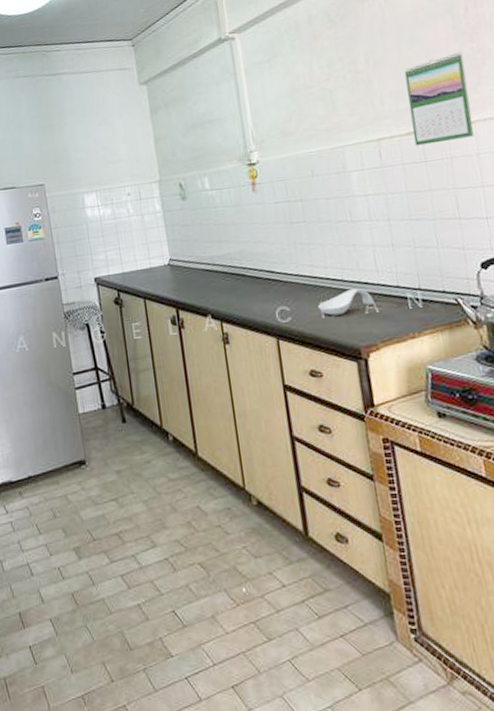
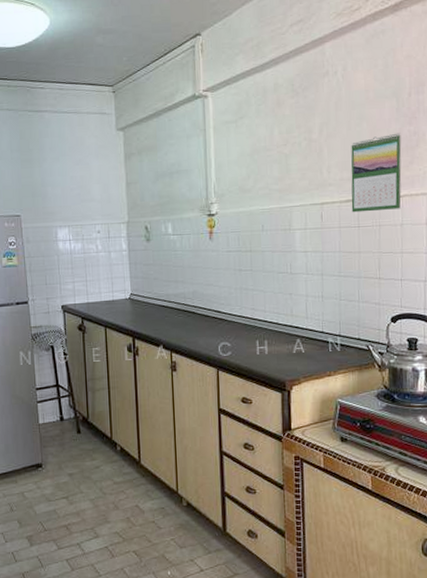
spoon rest: present [318,288,374,316] -> none [255,331,301,353]

